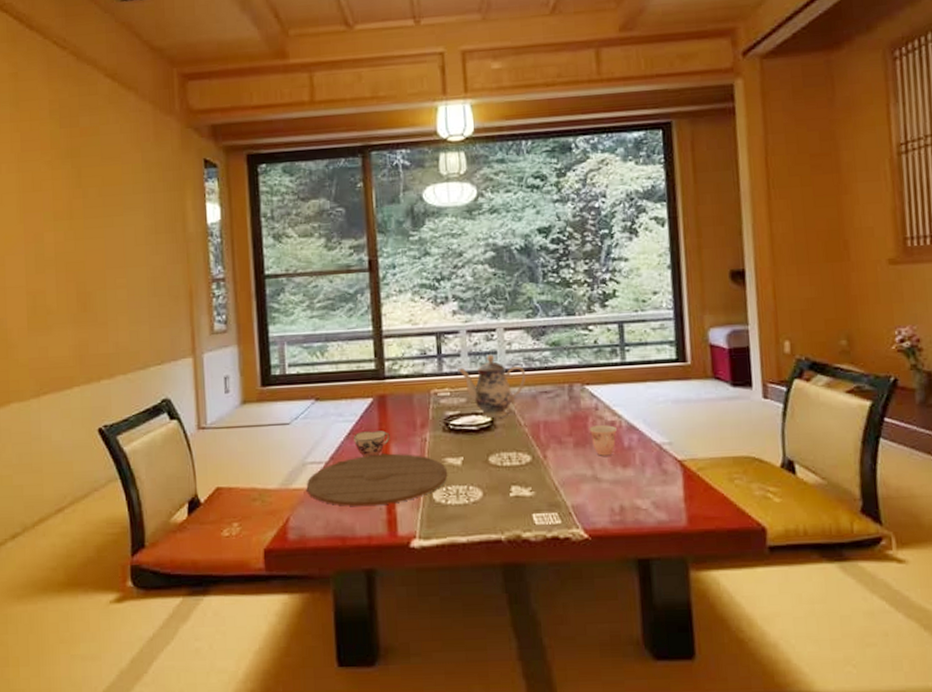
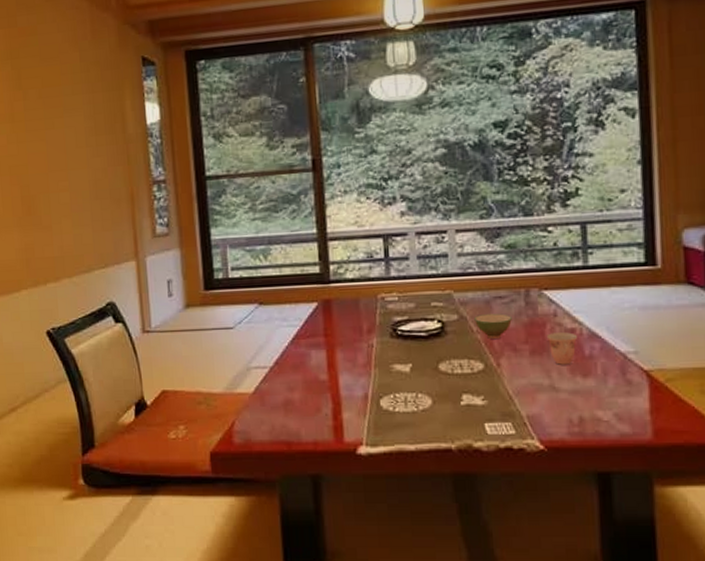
placemat: present [306,453,448,507] -> none [250,359,396,412]
teacup: present [354,430,390,457] -> none [298,336,336,363]
teapot: present [457,355,527,419] -> none [406,258,480,325]
bowl: none [522,408,557,433] -> present [474,313,512,340]

